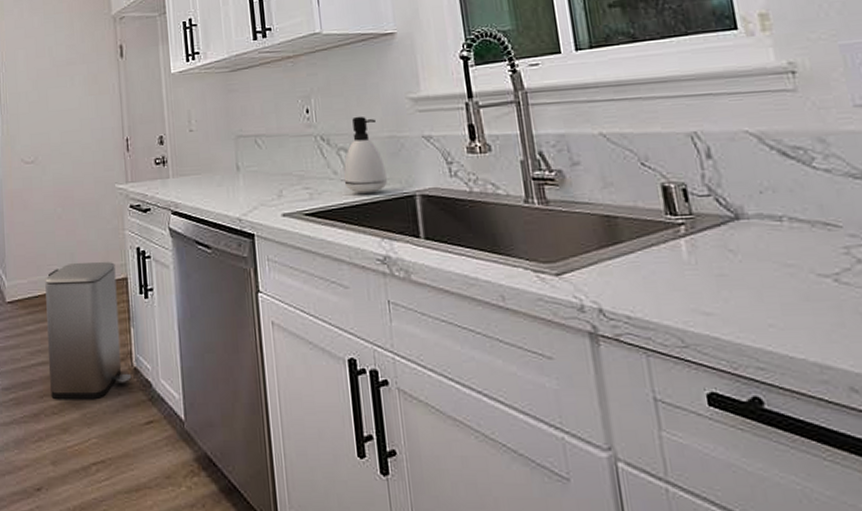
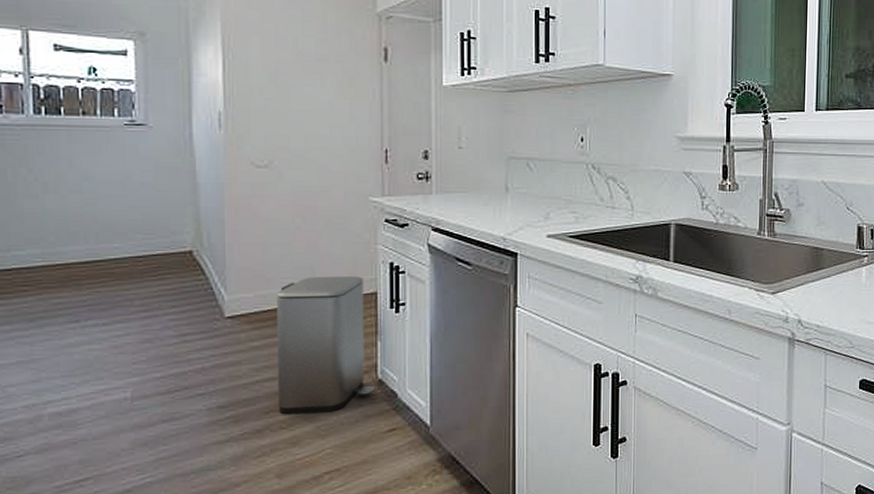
soap dispenser: present [343,116,387,194] -> none [609,149,648,220]

